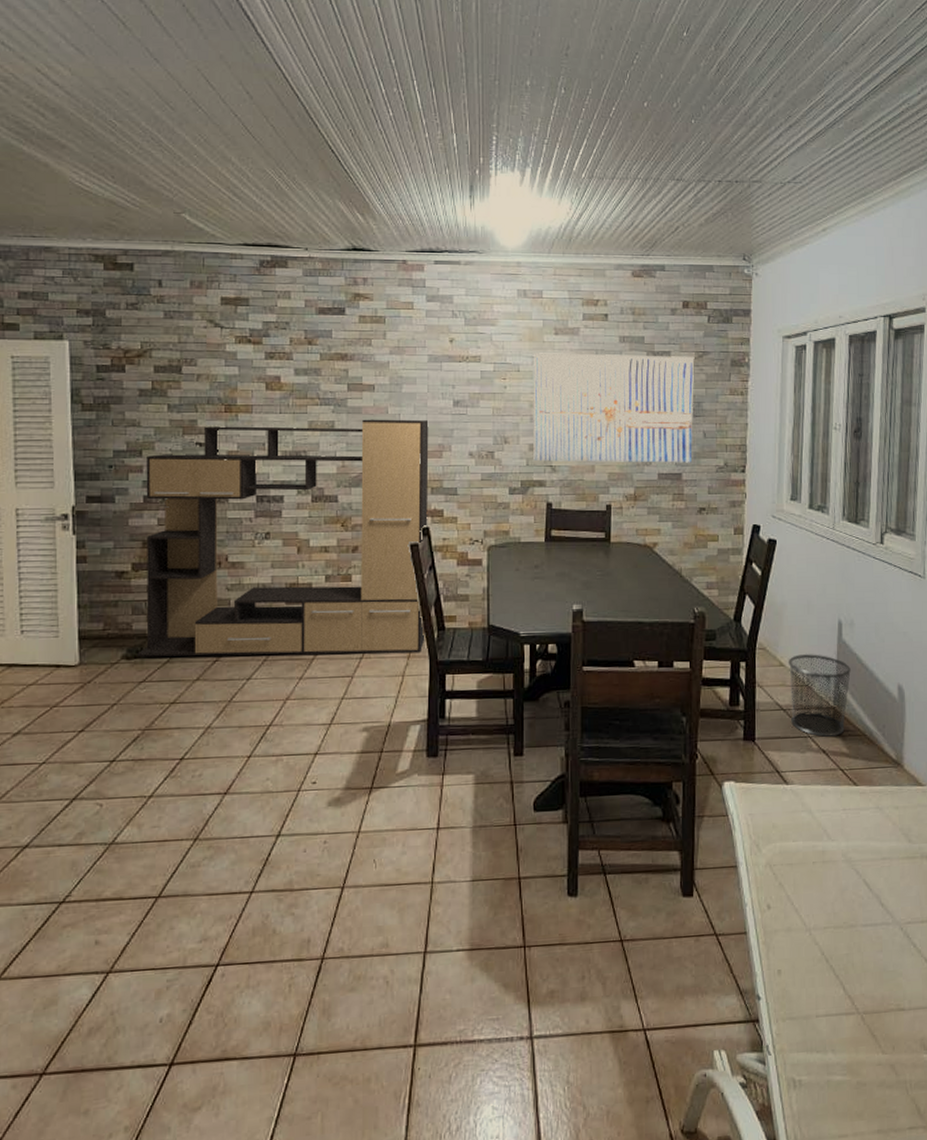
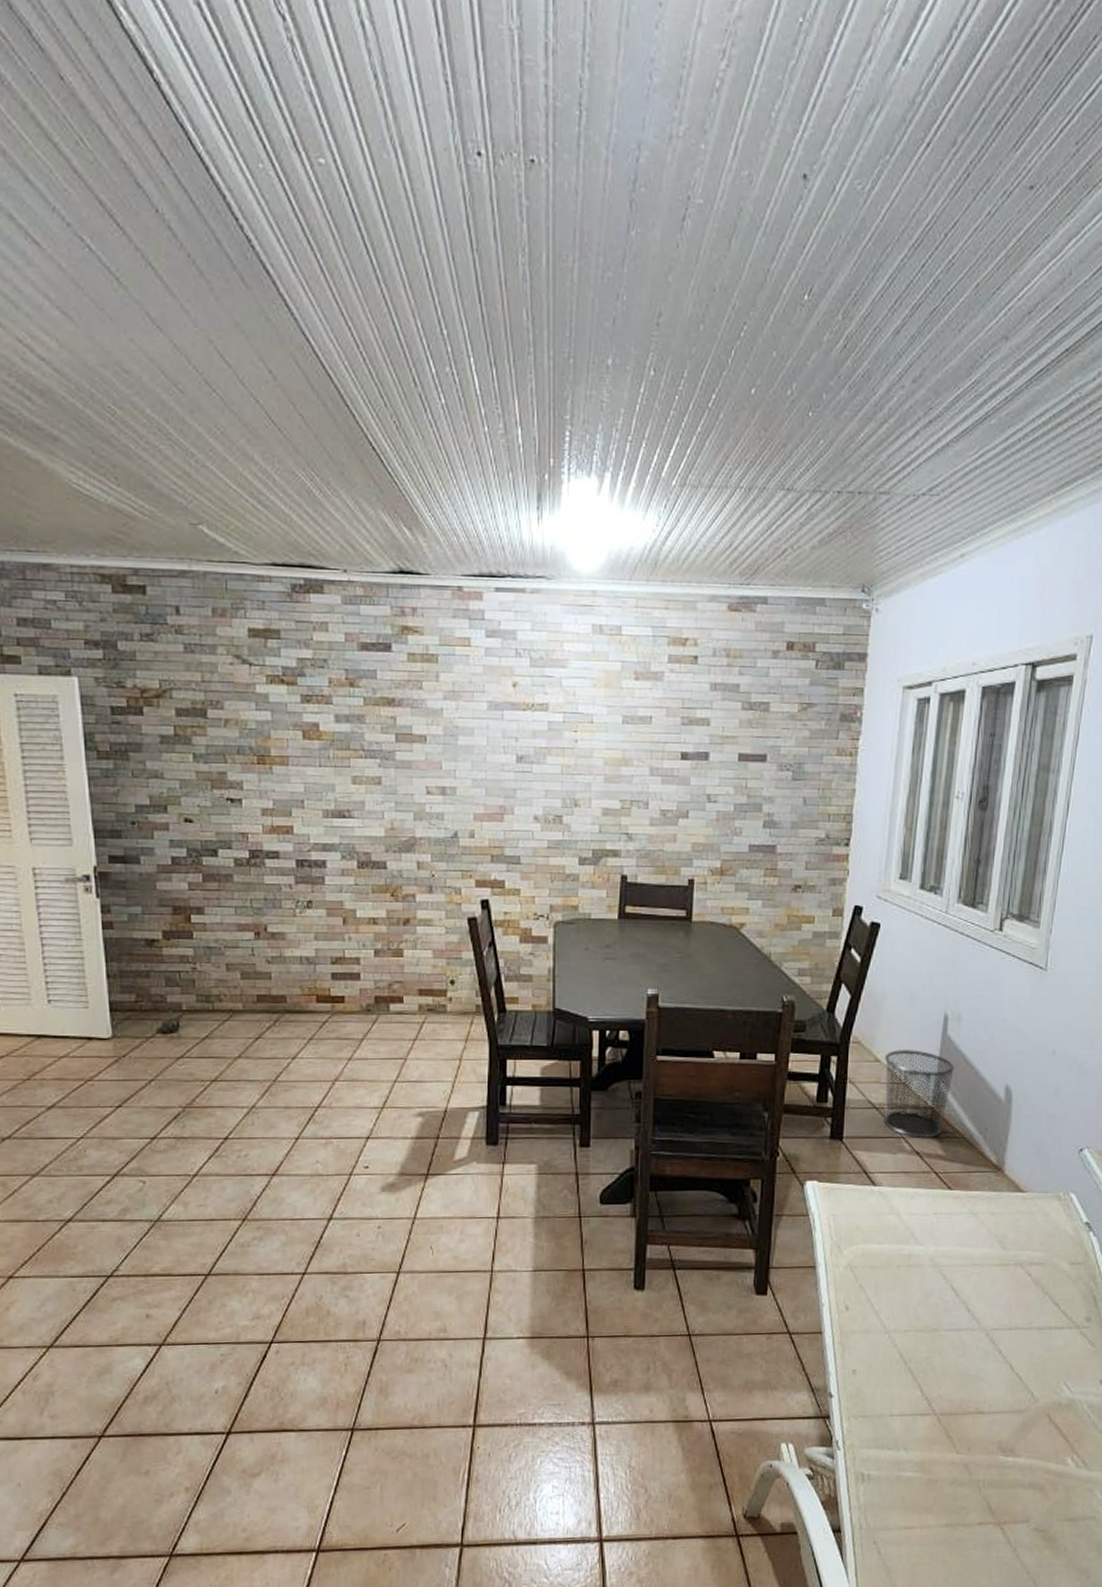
media console: present [137,419,429,657] -> none [172,775,488,1036]
wall art: present [532,353,695,463] -> none [606,701,798,834]

